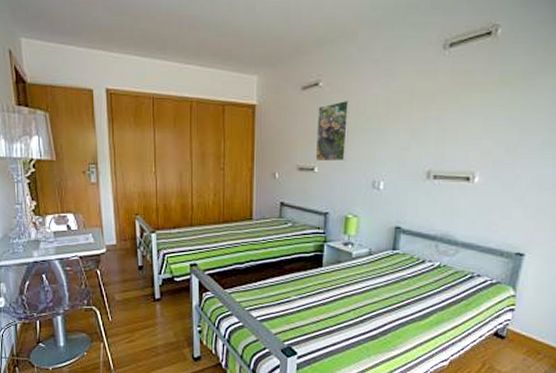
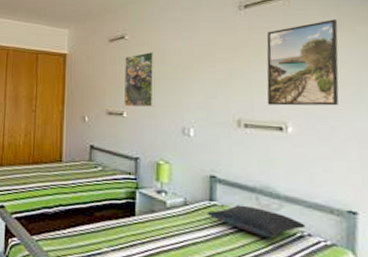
pillow: none [389,252,477,280] -> present [207,205,306,238]
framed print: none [458,59,544,155] -> present [266,19,339,106]

